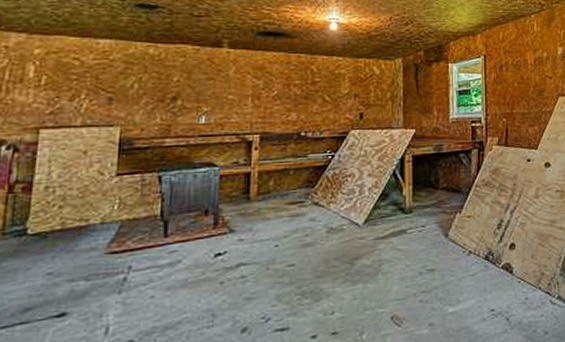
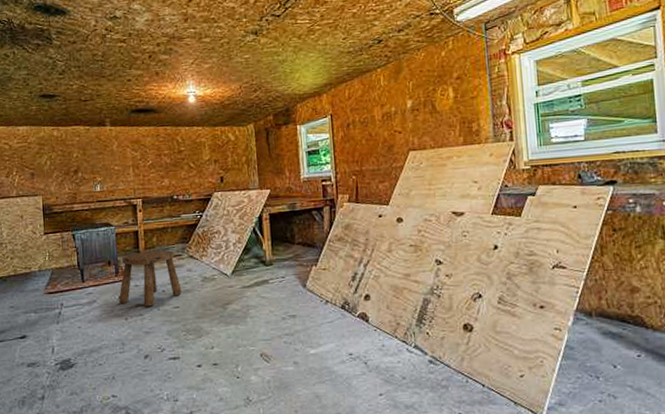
stool: none [213,196,300,266] -> present [118,250,182,307]

